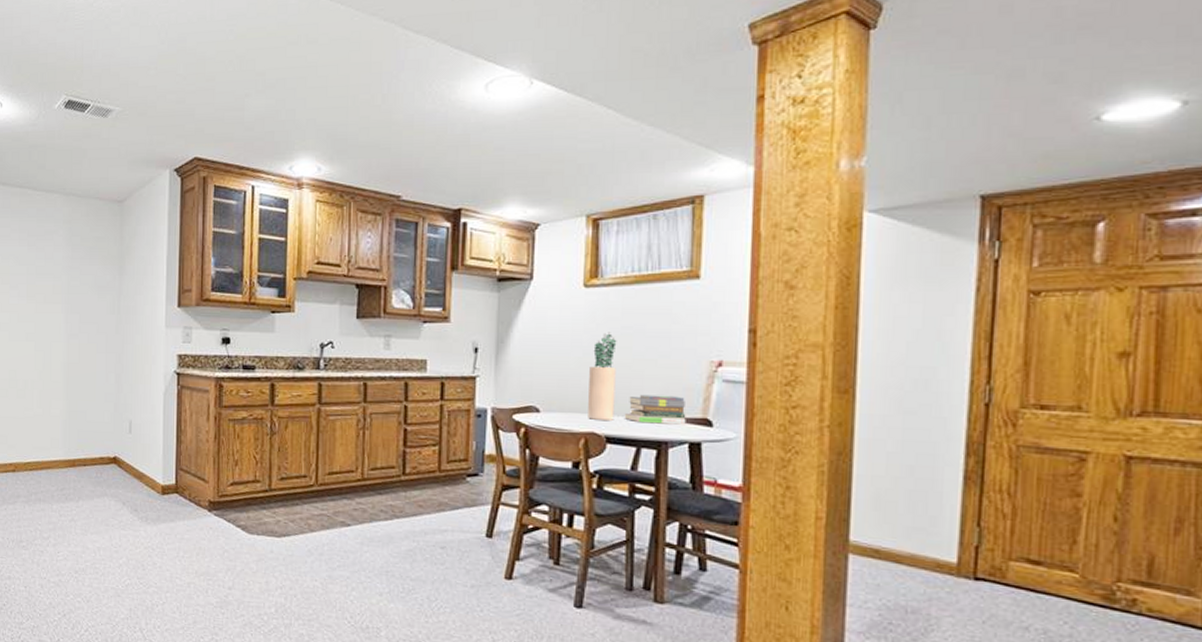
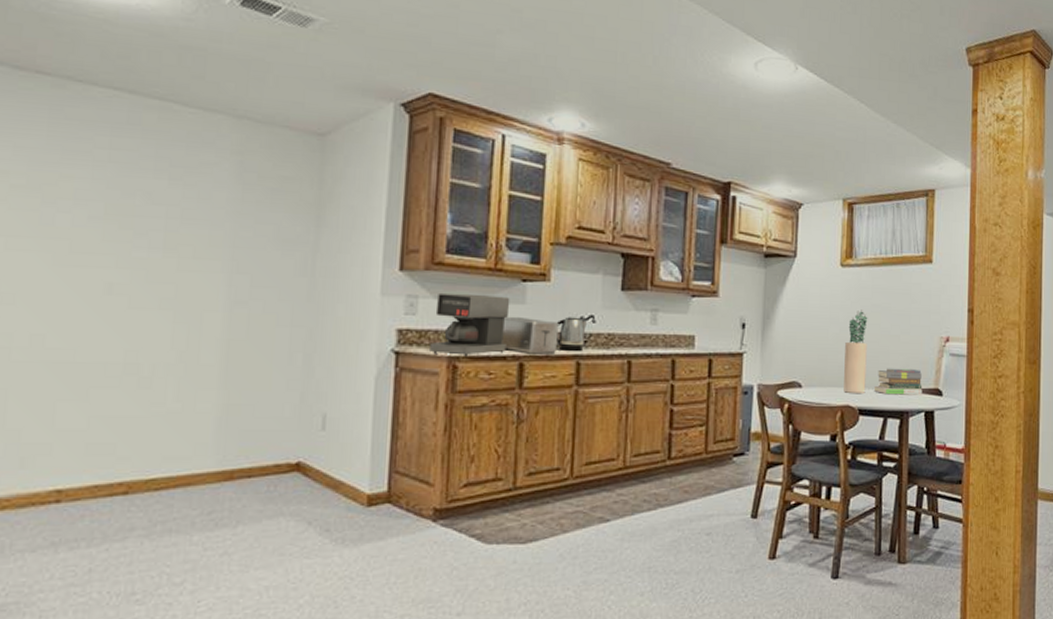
coffee maker: none [202,324,262,378] -> present [430,292,510,357]
toaster: none [256,343,303,377] -> present [502,316,559,356]
kettle: none [301,343,326,375] -> present [556,317,587,352]

